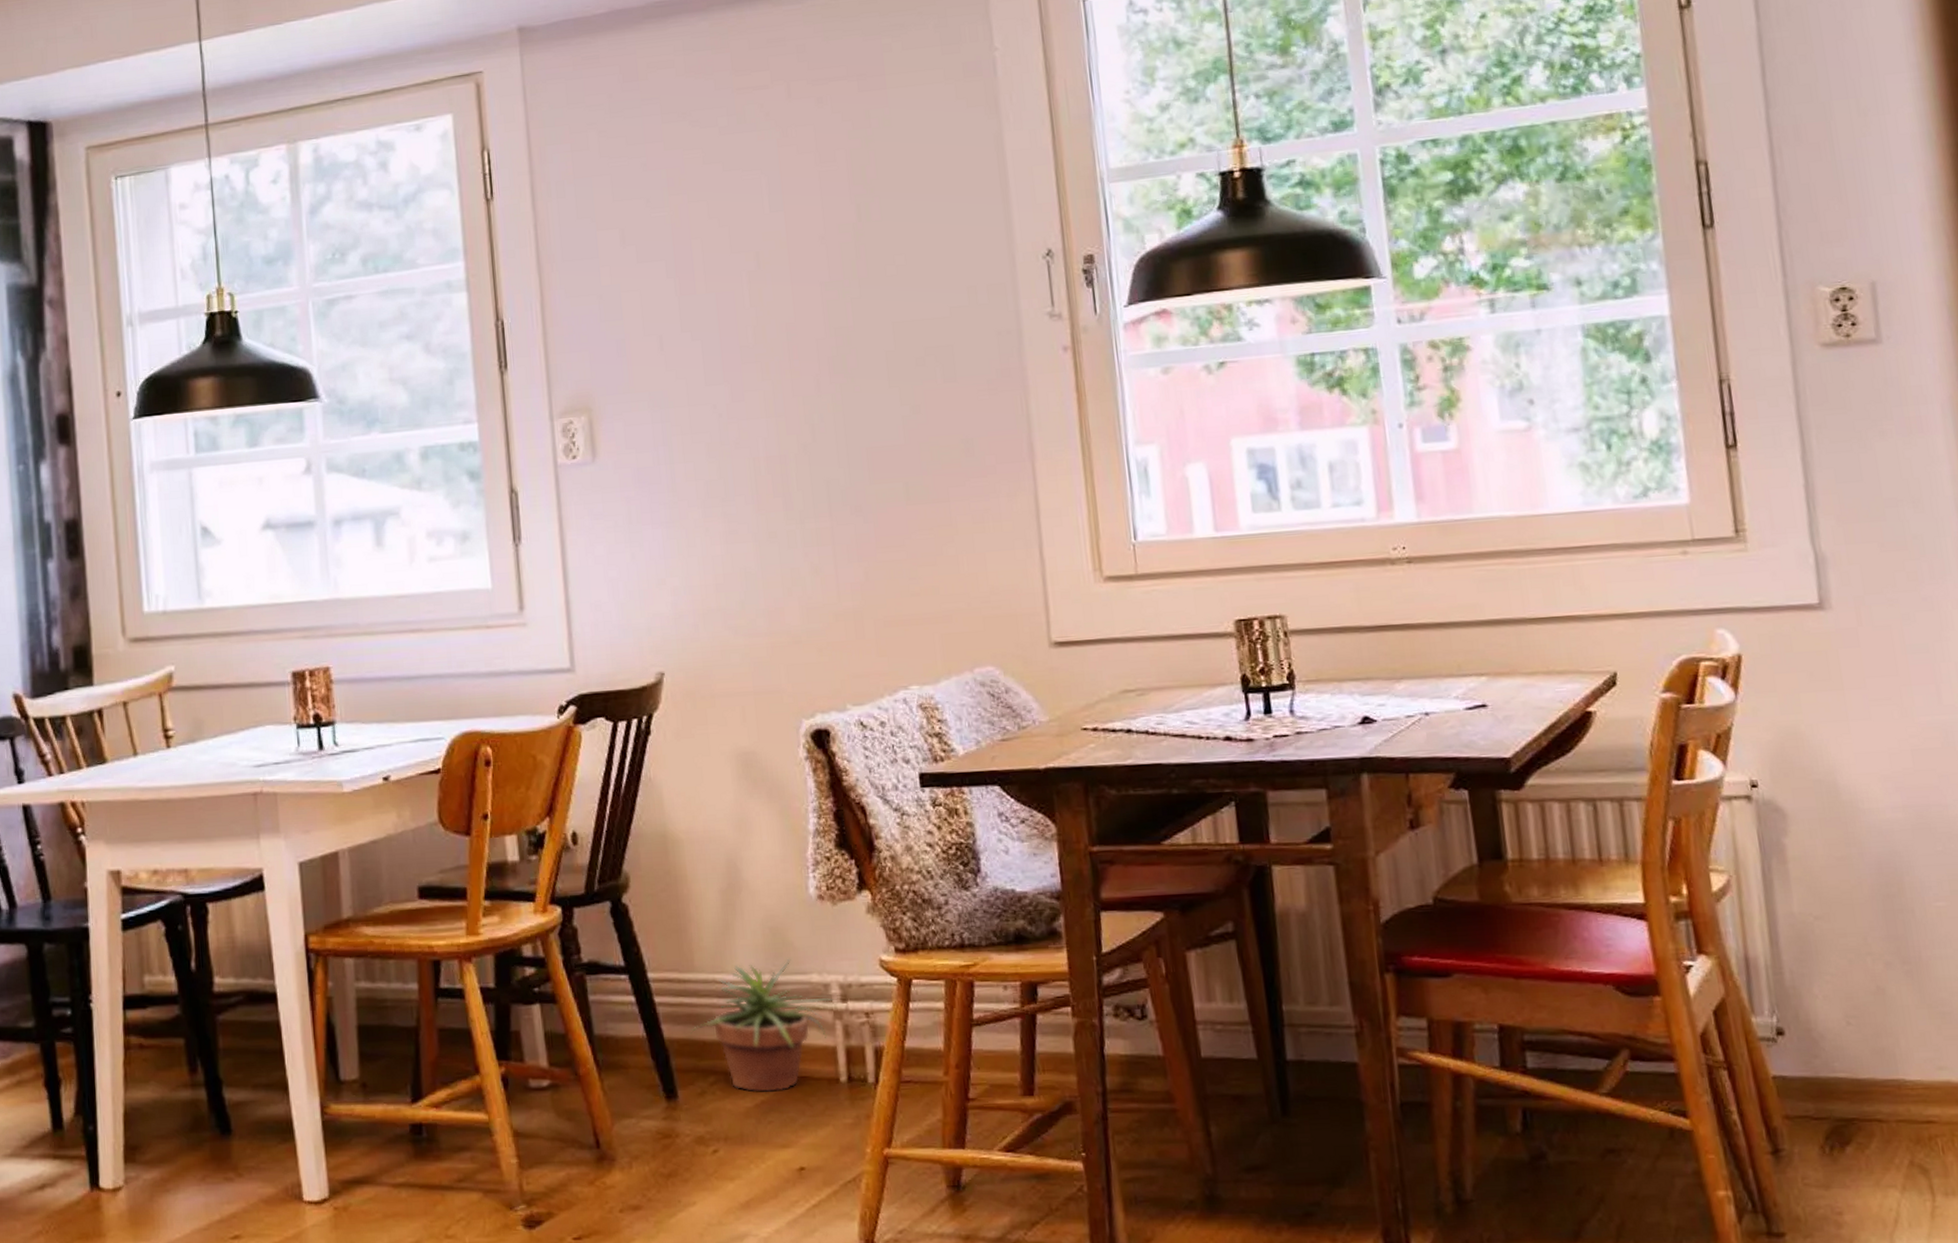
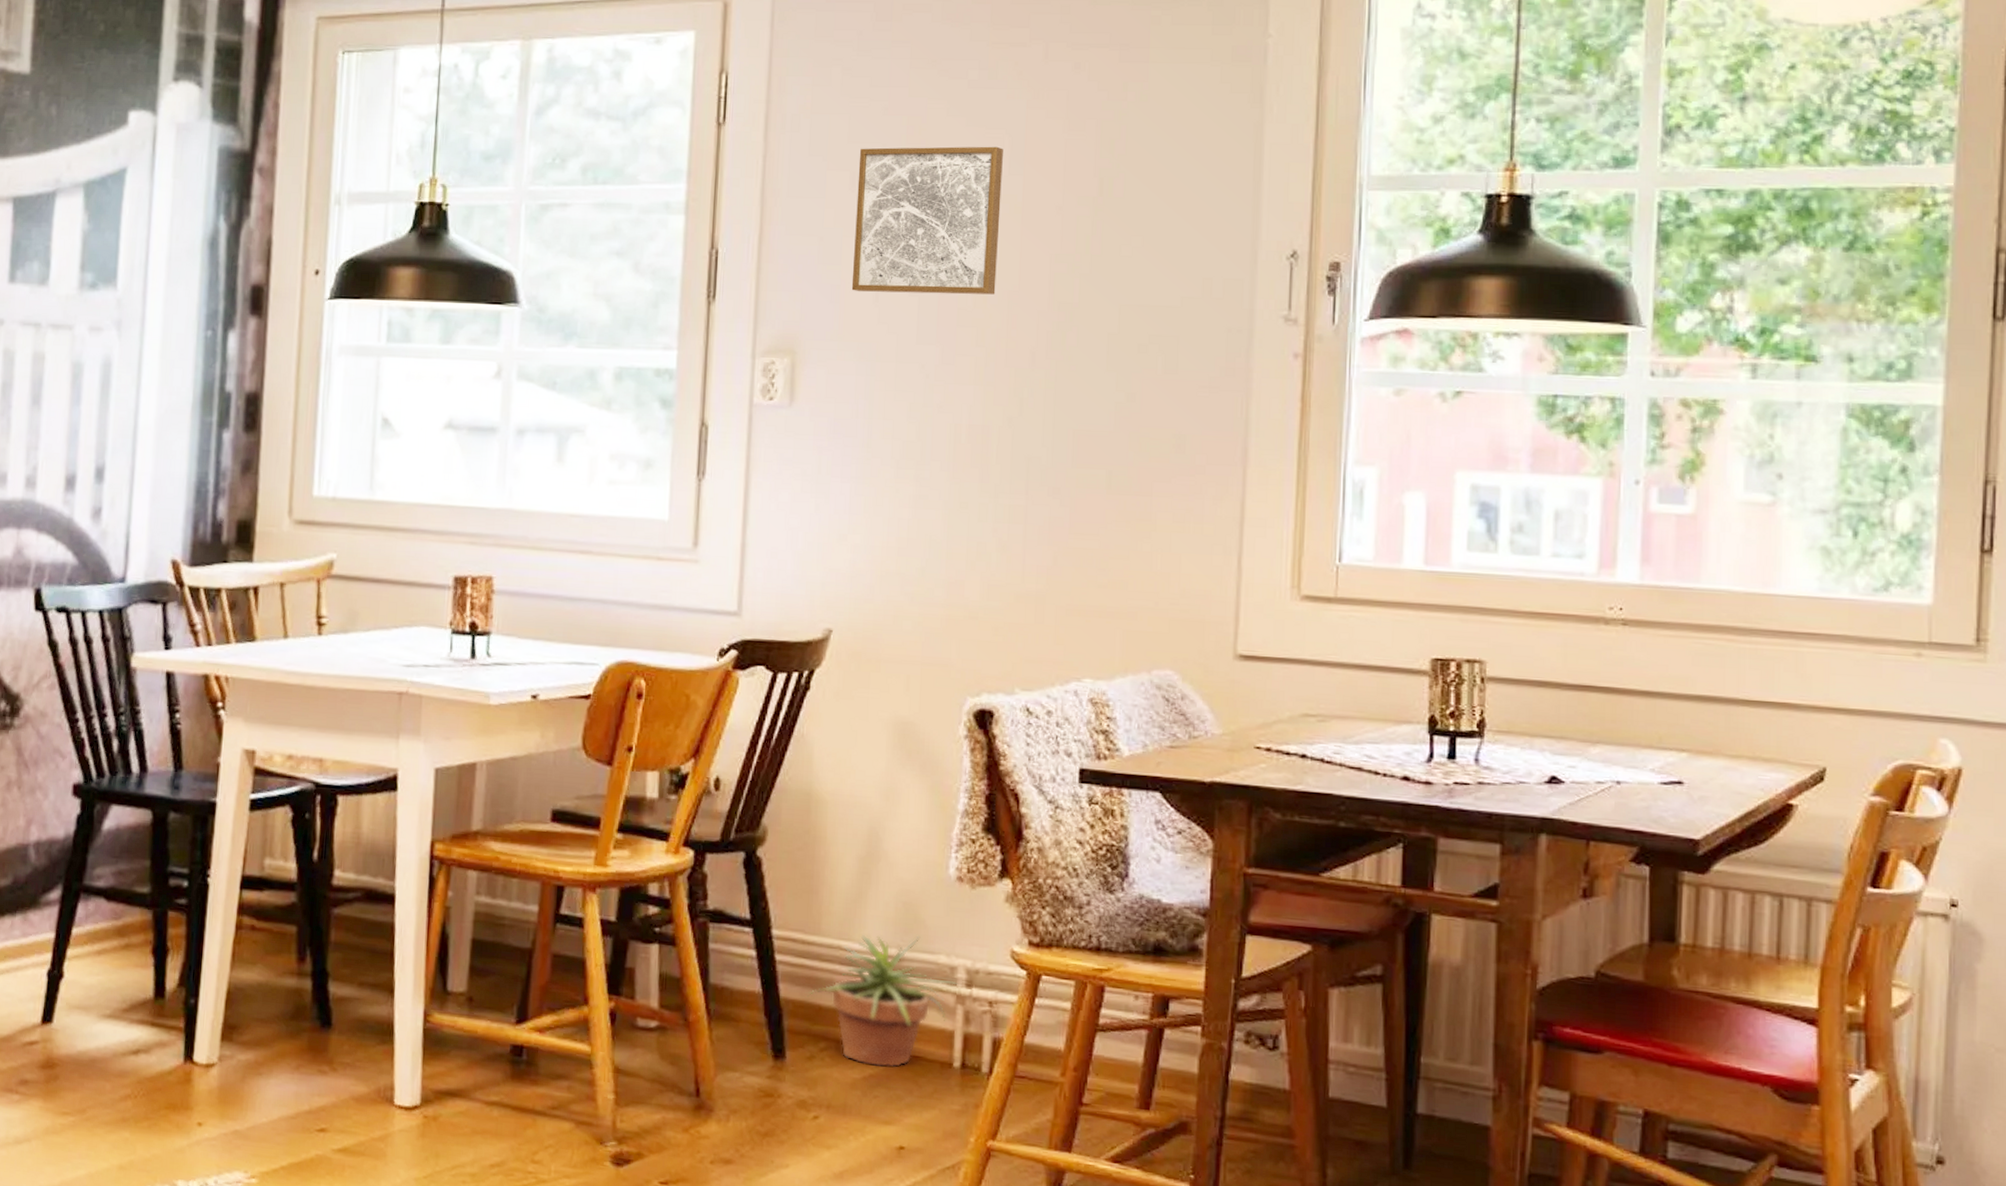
wall art: none [625,187,774,344] -> present [851,146,1003,295]

